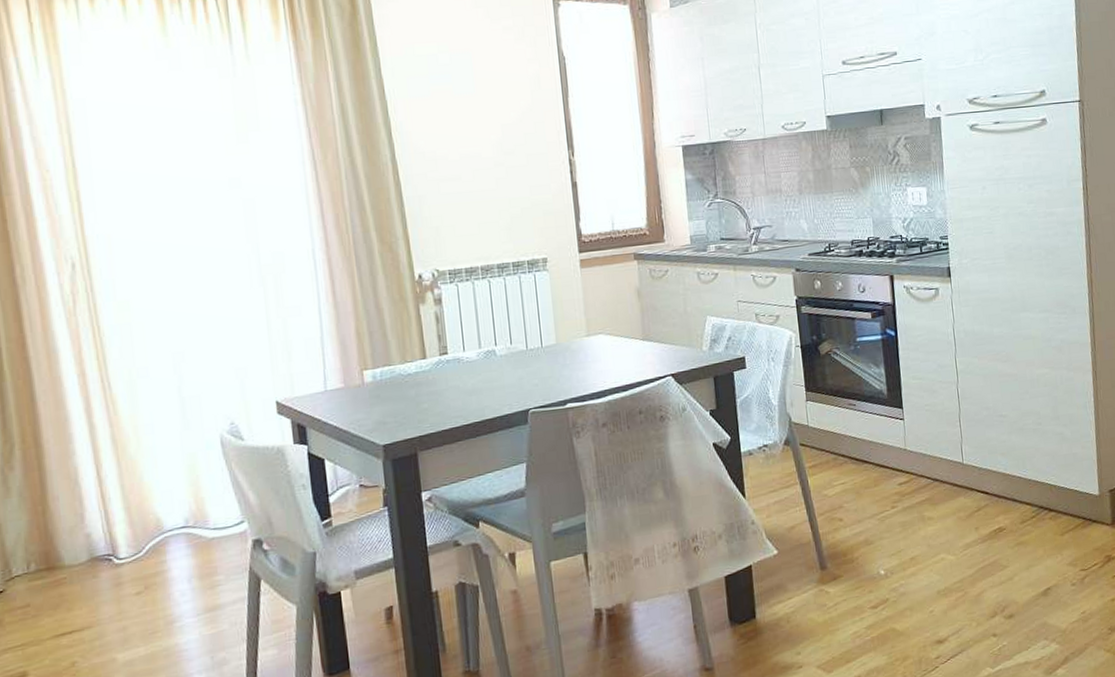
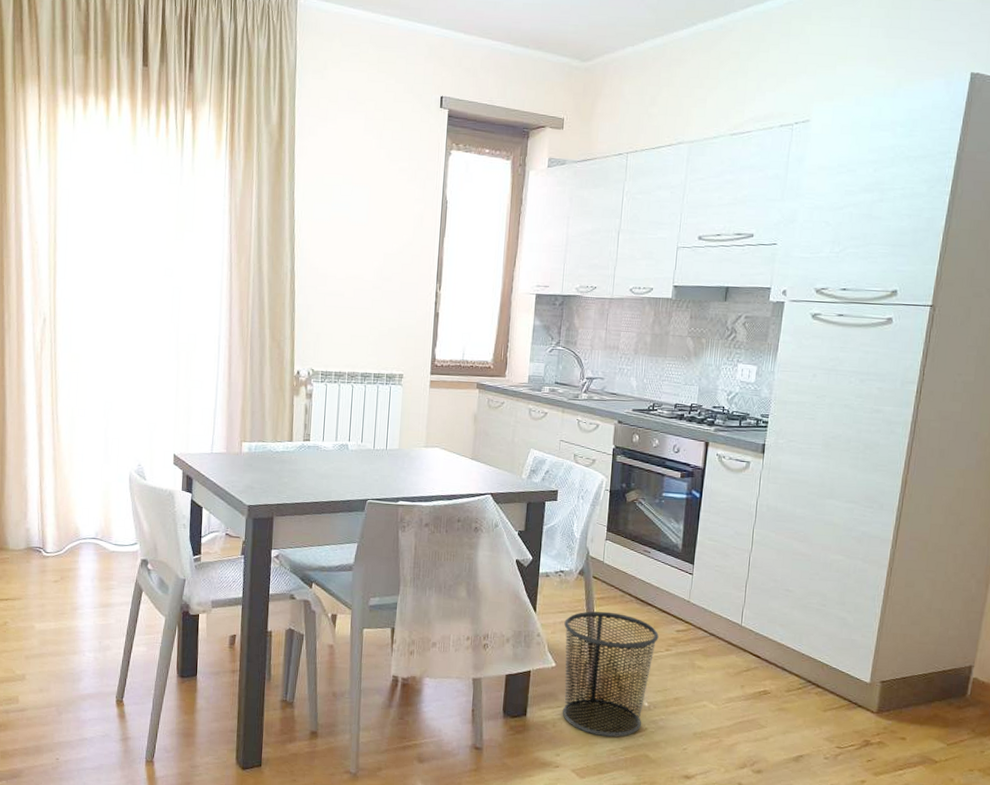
waste bin: none [778,478,882,621] -> present [562,611,659,738]

